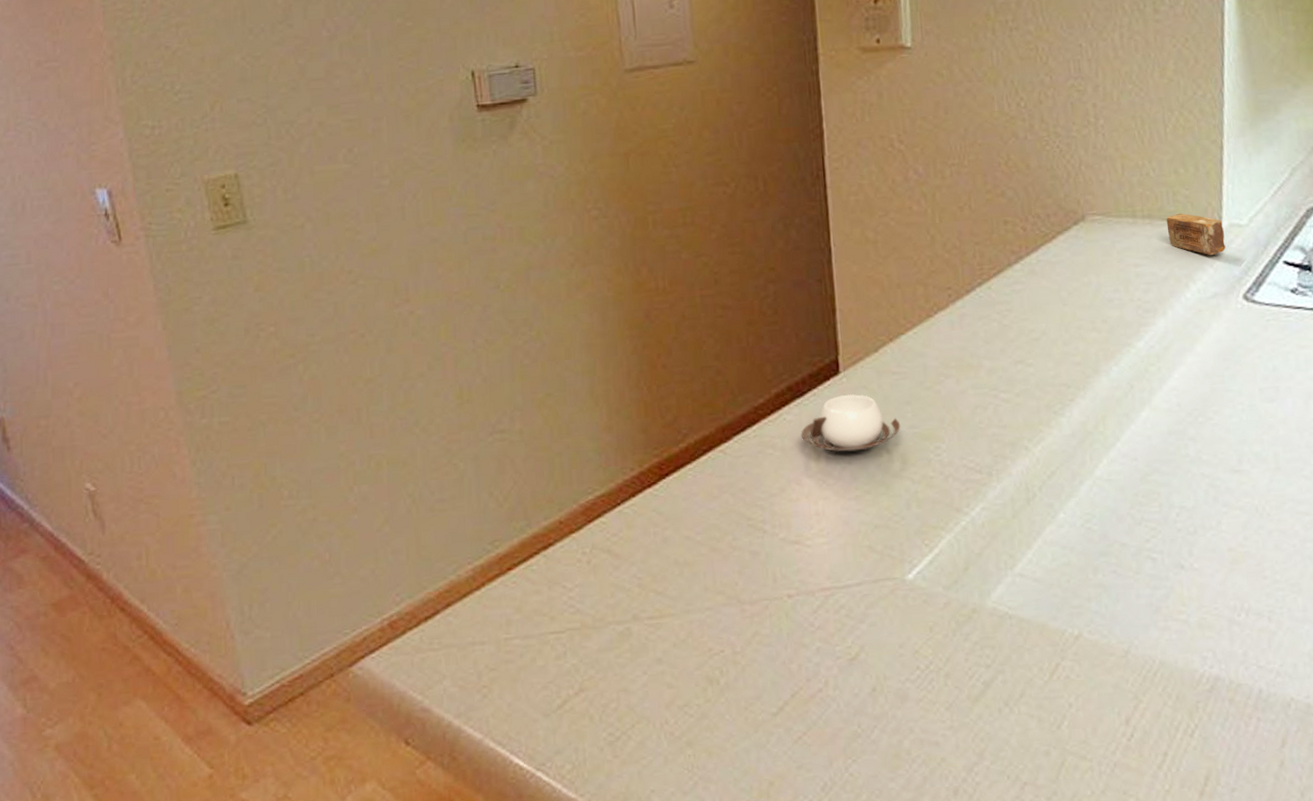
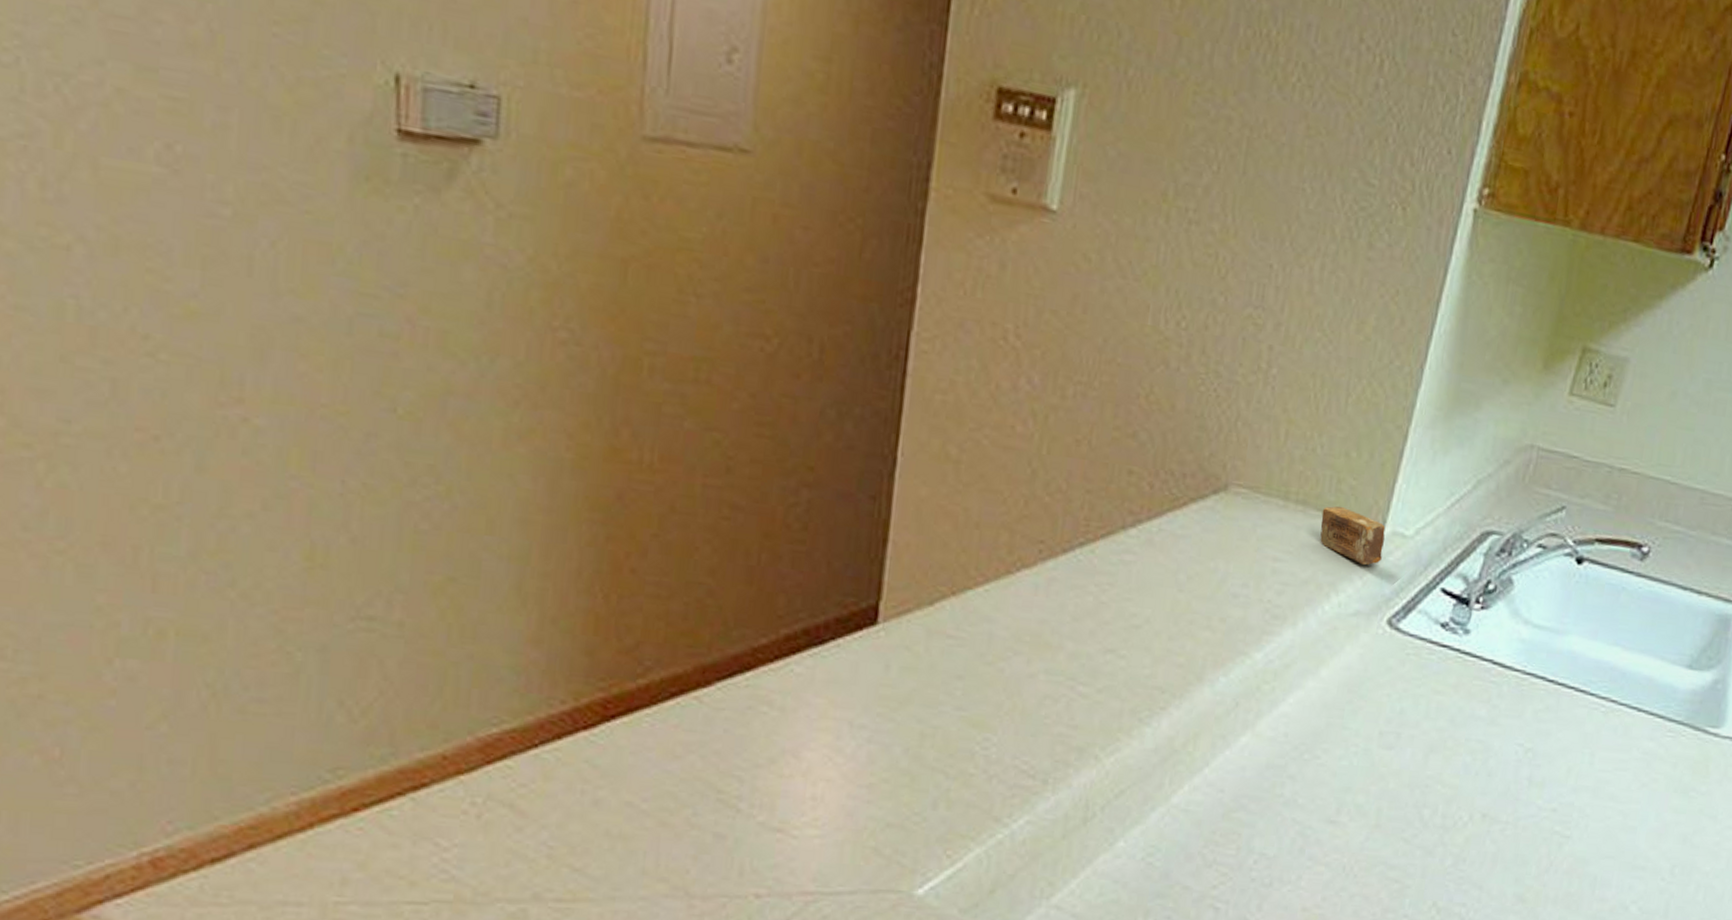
cup: present [800,394,901,452] -> none [810,652,945,727]

